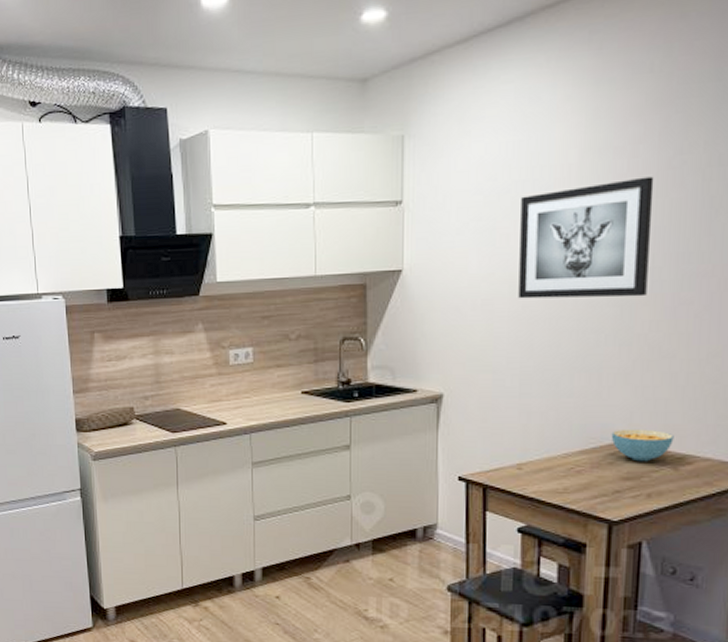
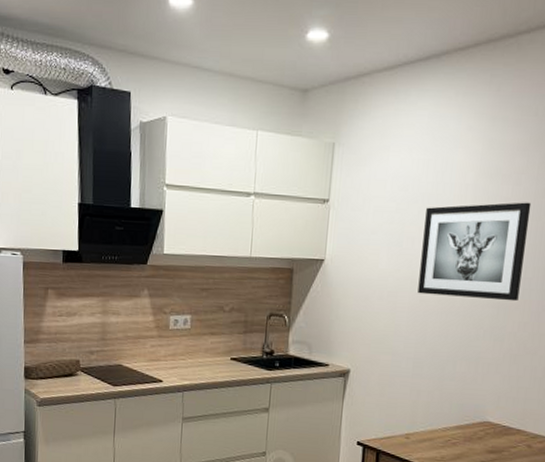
cereal bowl: present [611,429,674,462] -> none [481,410,530,439]

